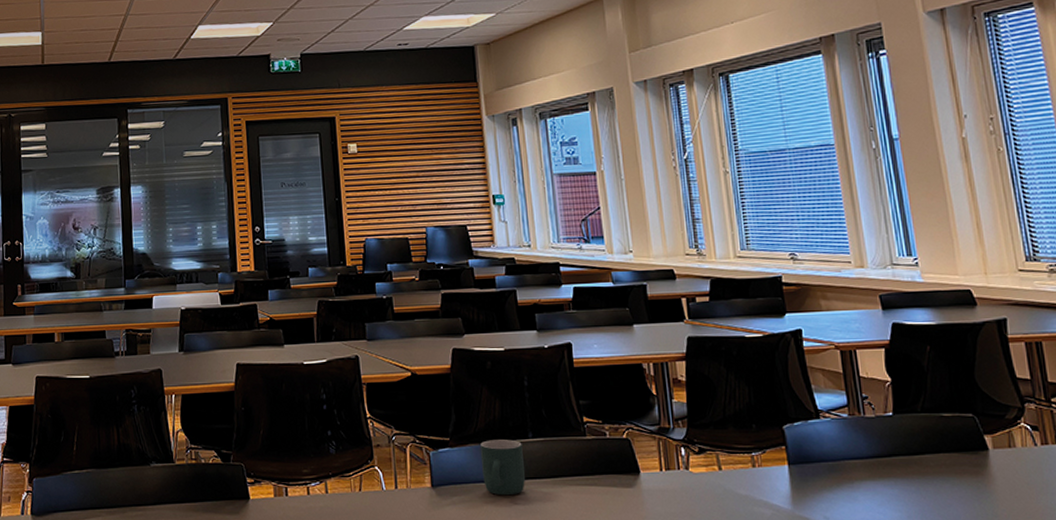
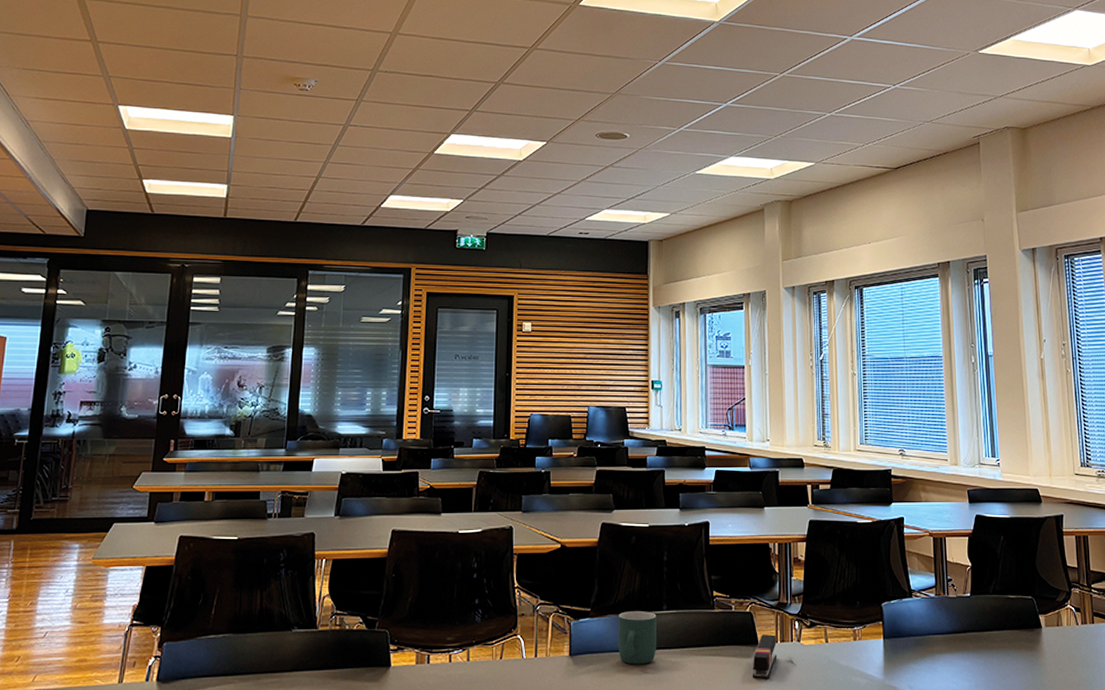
stapler: none [635,462,664,510] -> present [752,634,778,679]

